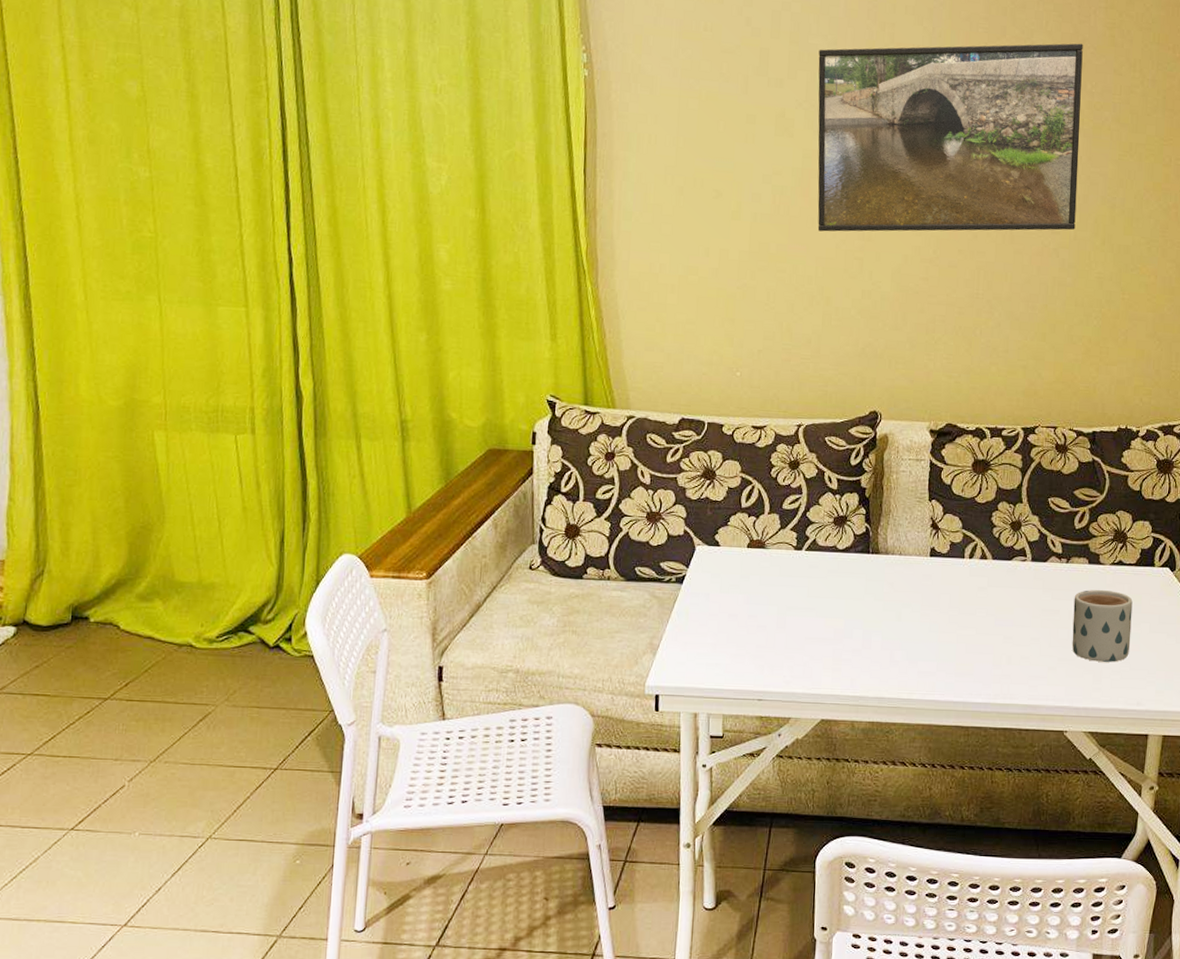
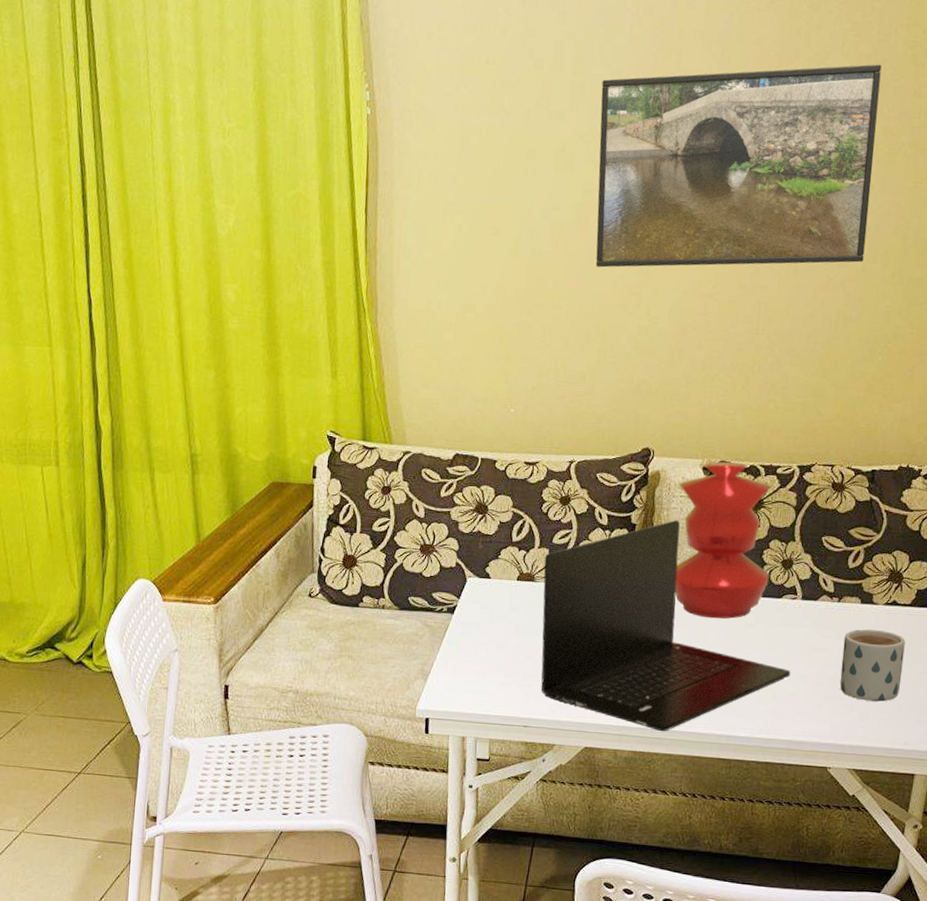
laptop: none [774,483,1024,701] -> present [541,520,791,732]
vase: none [906,424,999,583] -> present [675,461,771,619]

